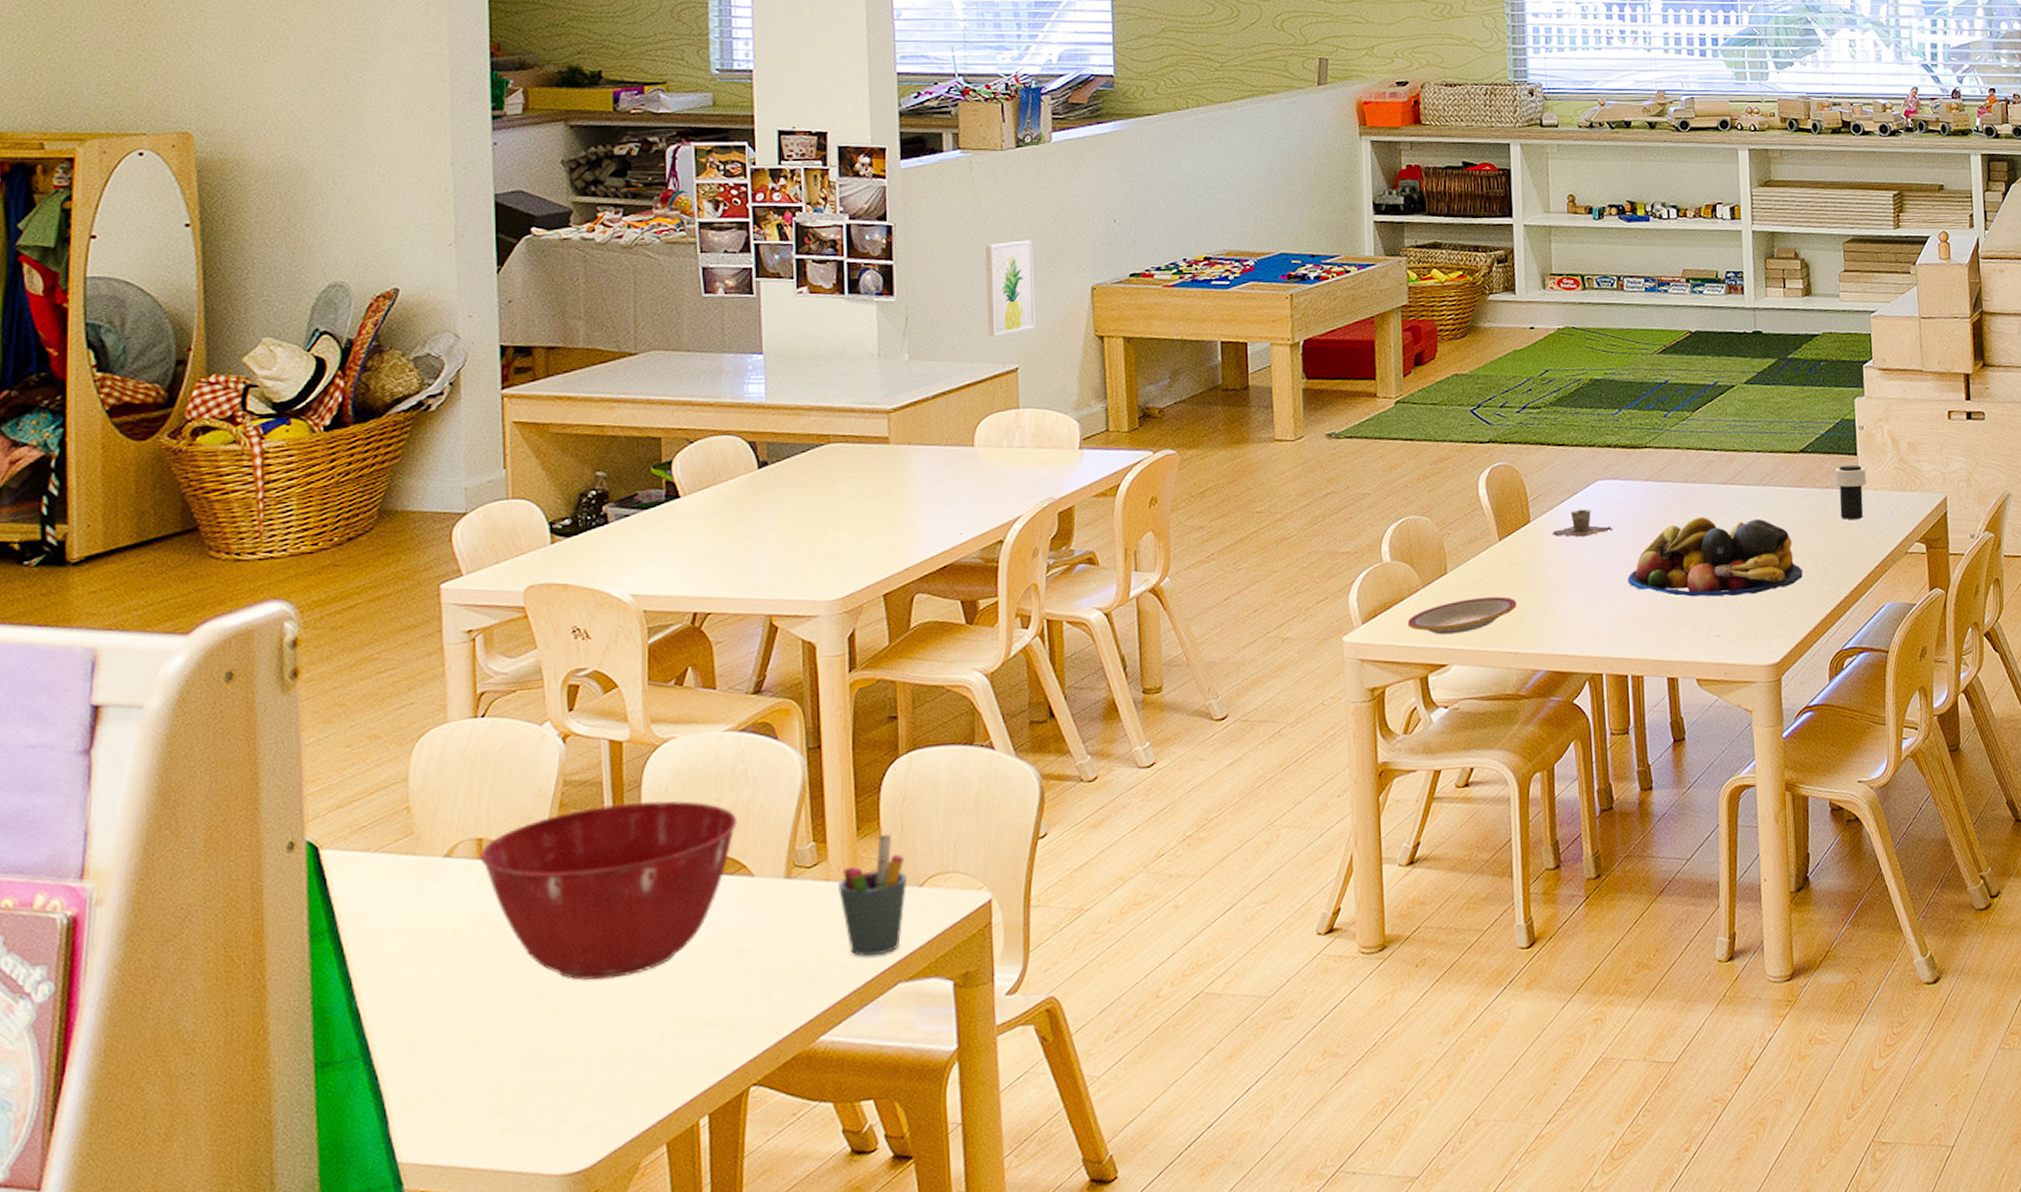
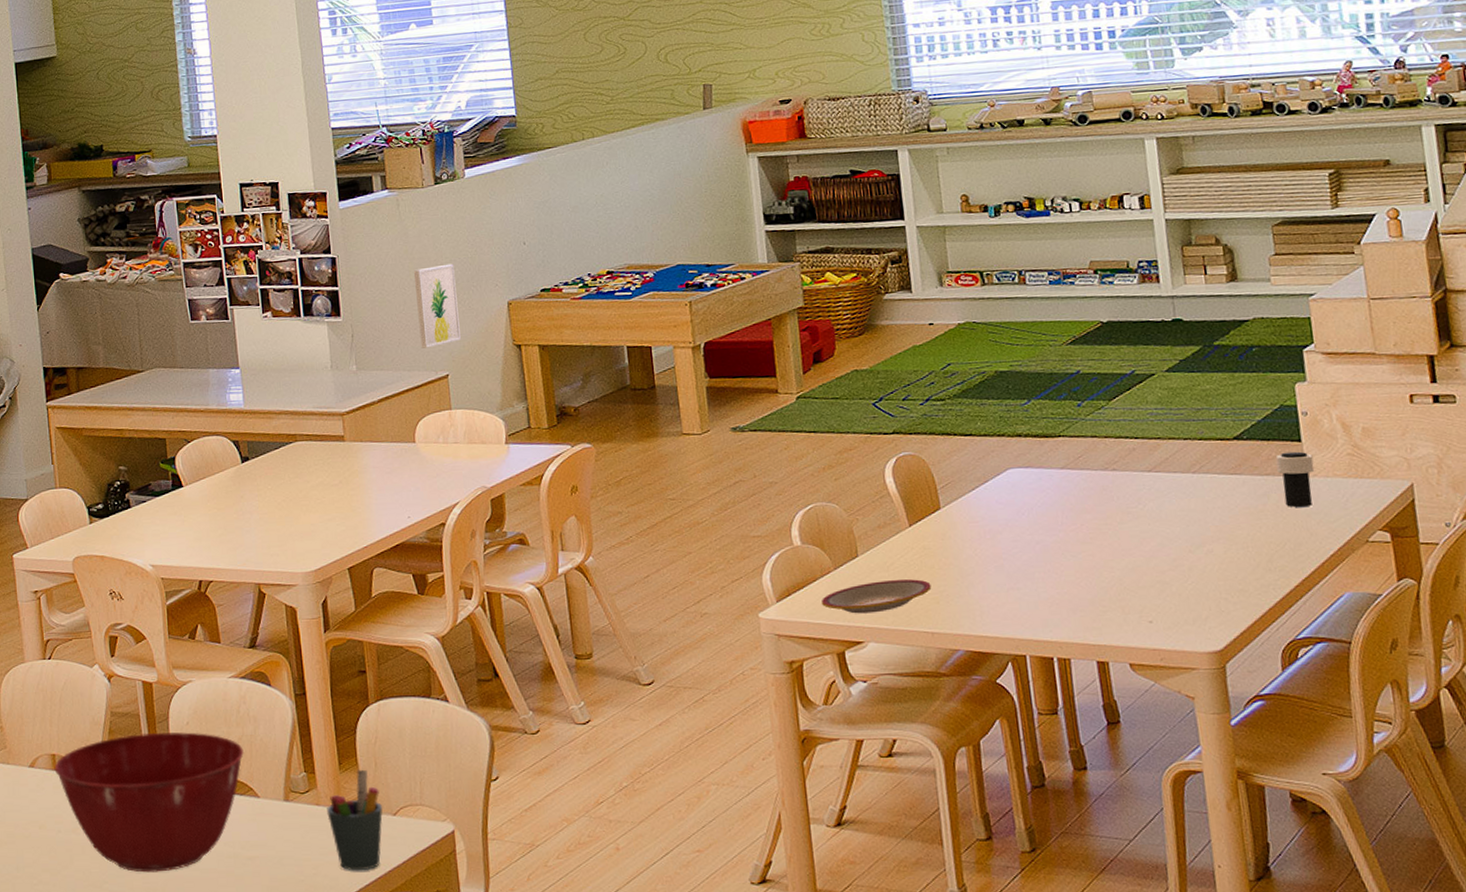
cup: present [1551,508,1613,538] -> none [962,496,1029,524]
fruit bowl: present [1627,516,1803,597] -> none [1047,504,1245,583]

